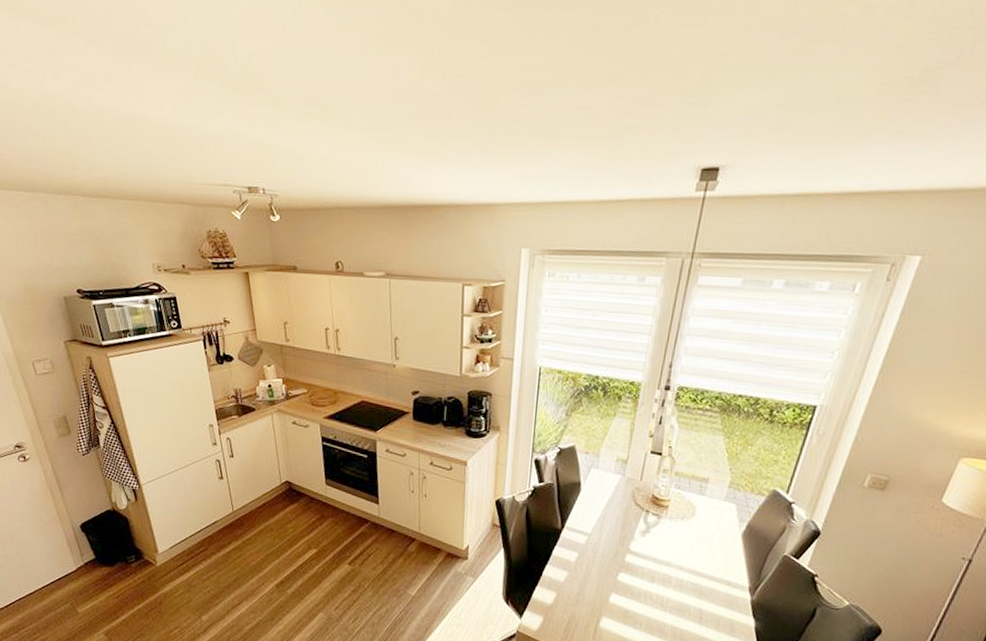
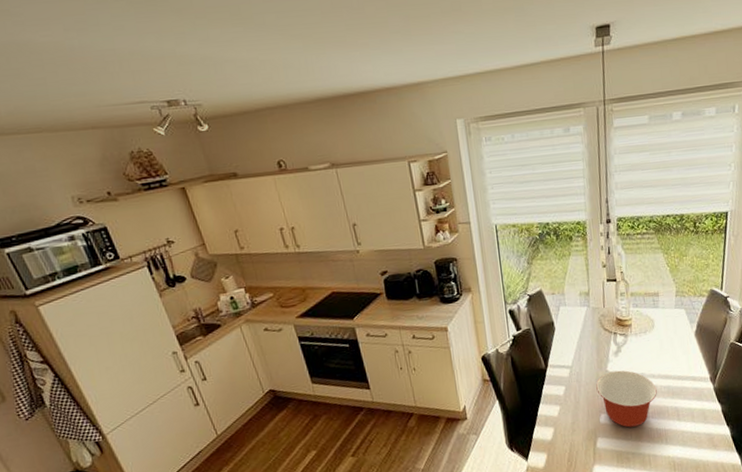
mixing bowl: none [612,550,682,617] -> present [596,370,657,428]

